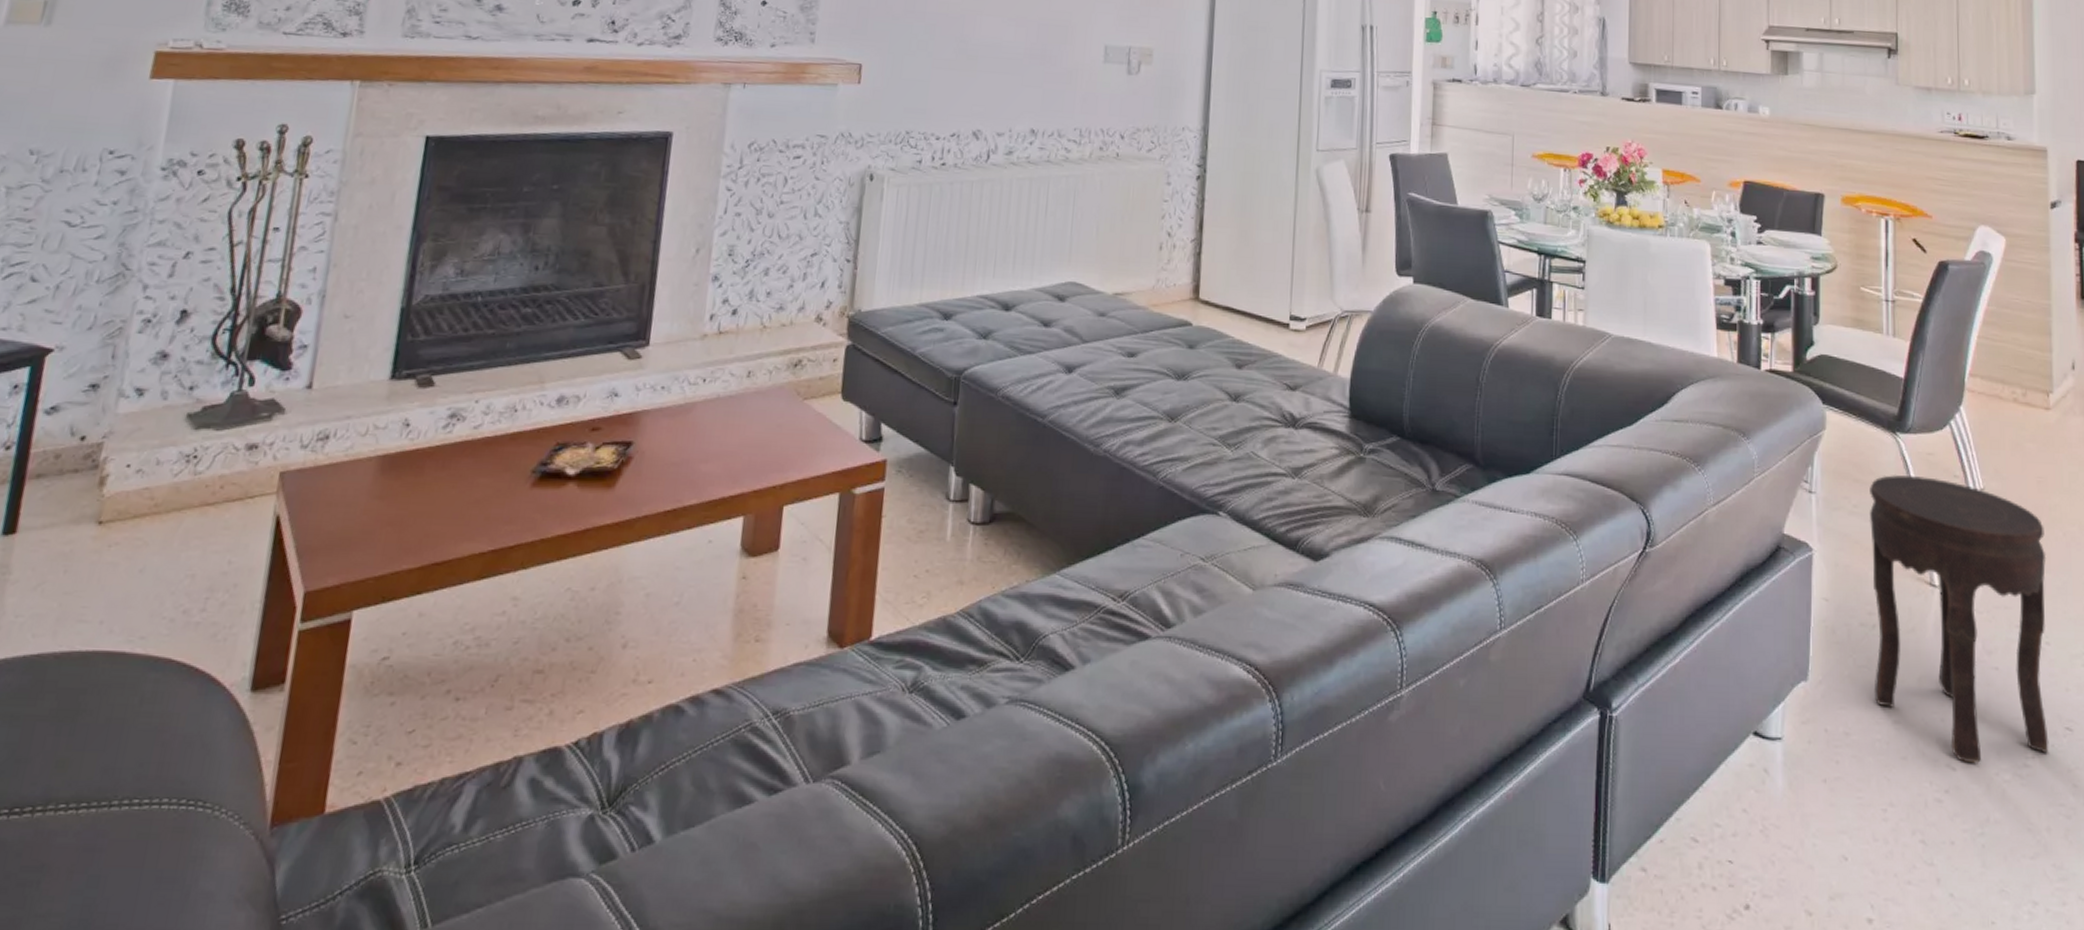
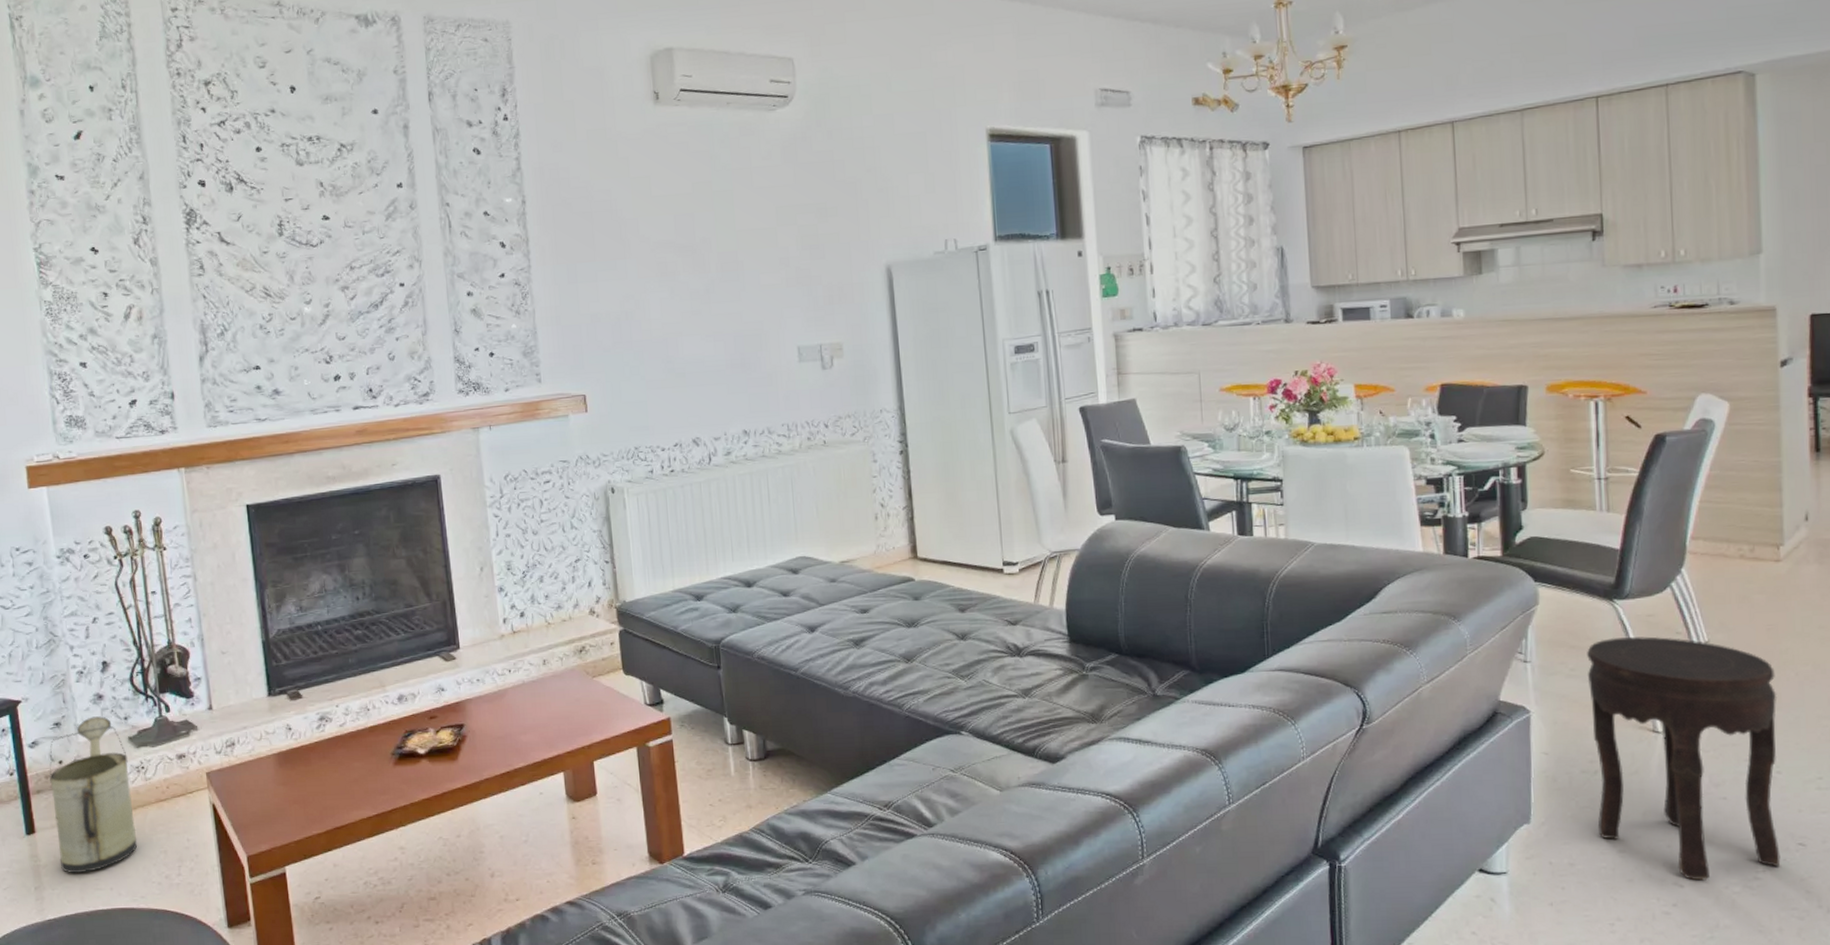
watering can: none [38,381,179,597] -> present [49,716,138,874]

